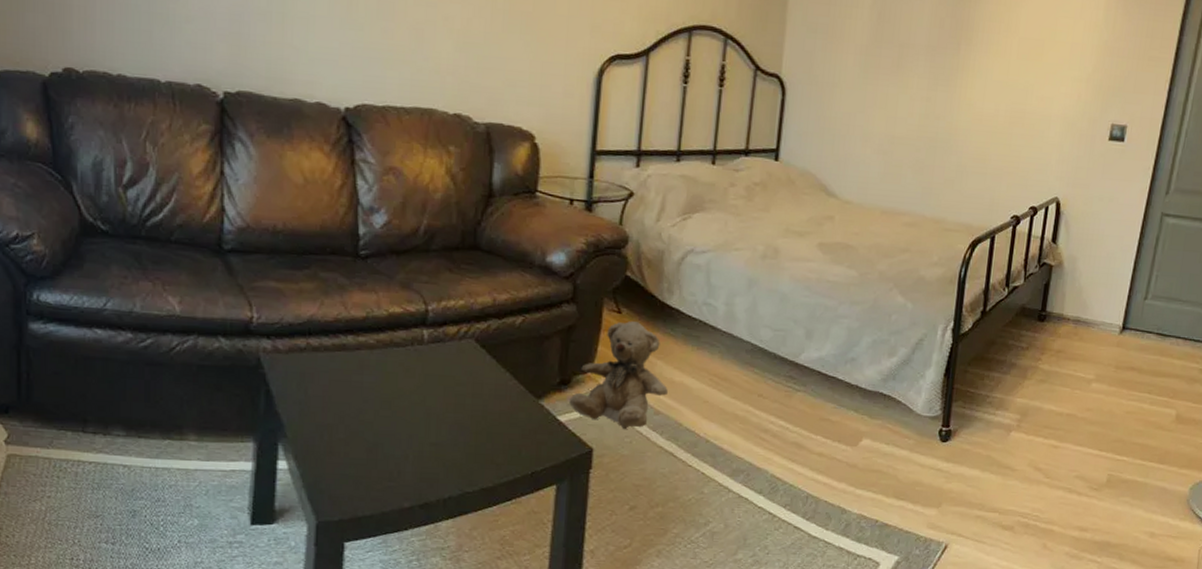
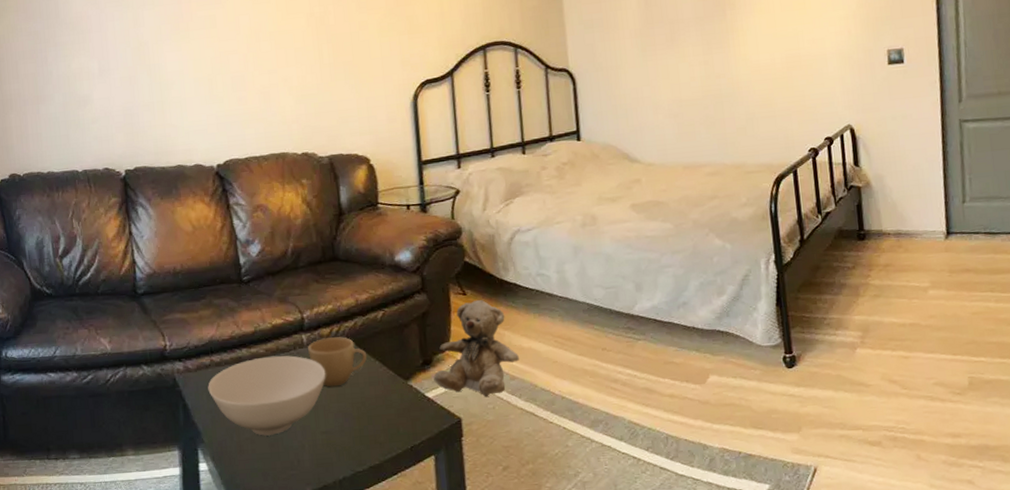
bowl: none [299,348,446,440] -> present [208,355,326,436]
cup: none [428,337,497,395] -> present [308,337,367,387]

